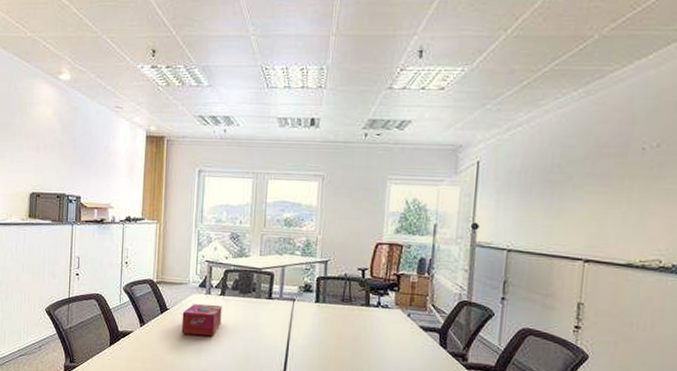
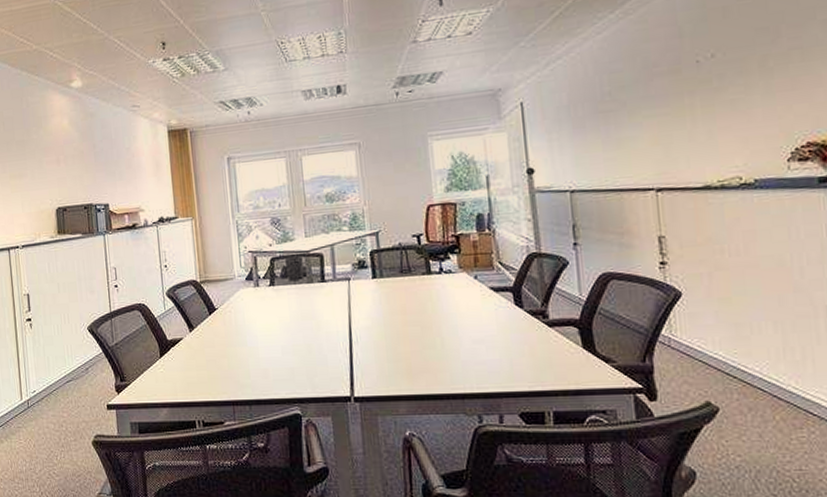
tissue box: present [181,304,222,337] -> none [232,297,275,333]

